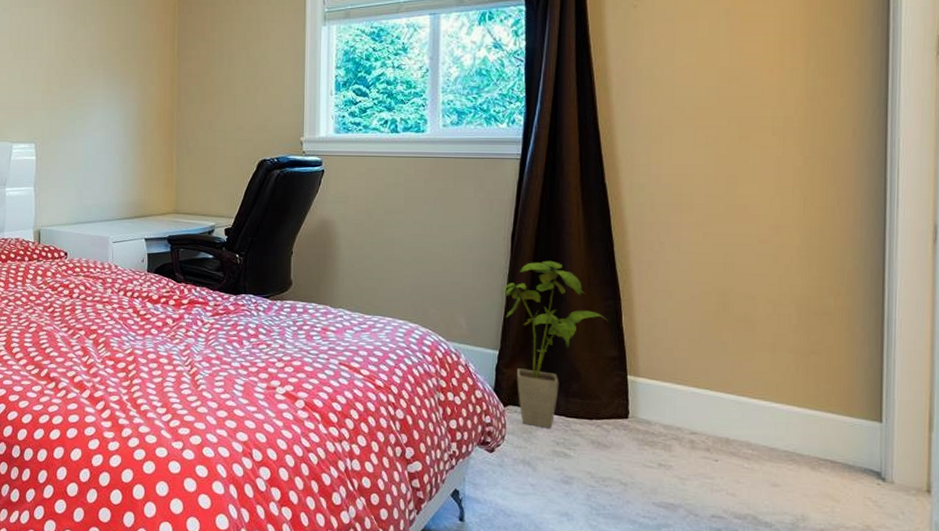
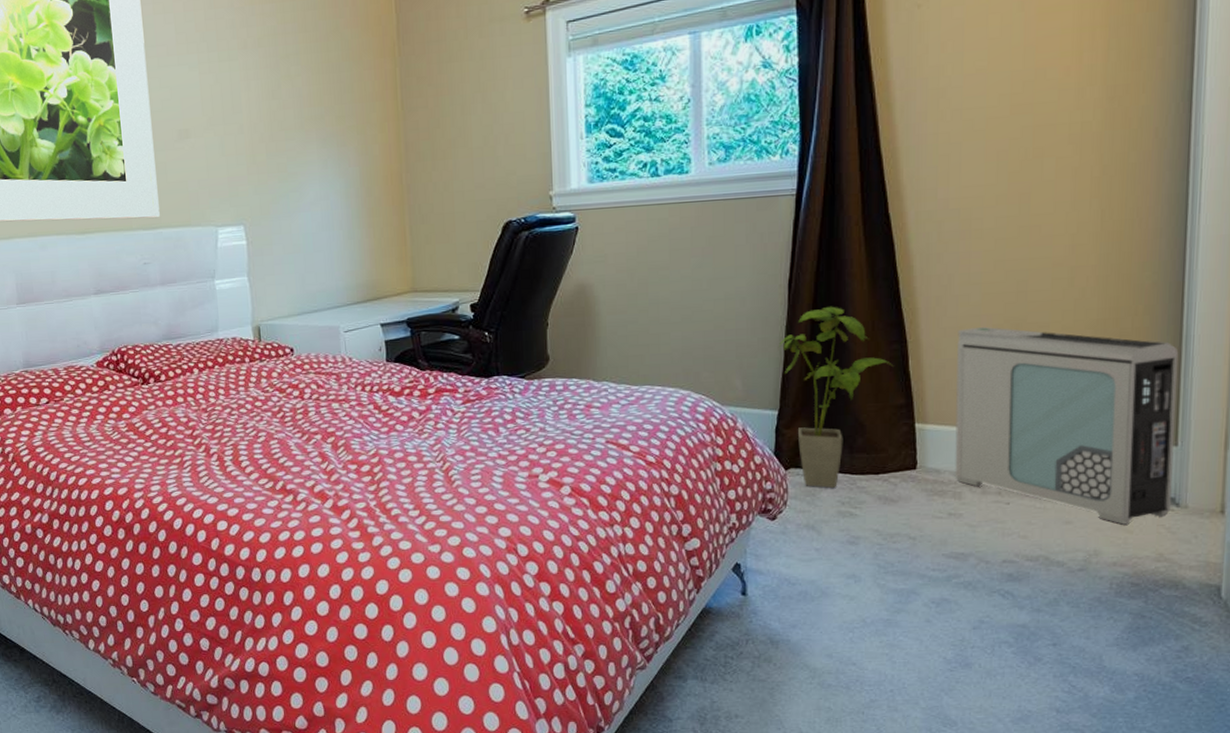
air purifier: none [665,292,881,493] -> present [955,326,1179,525]

